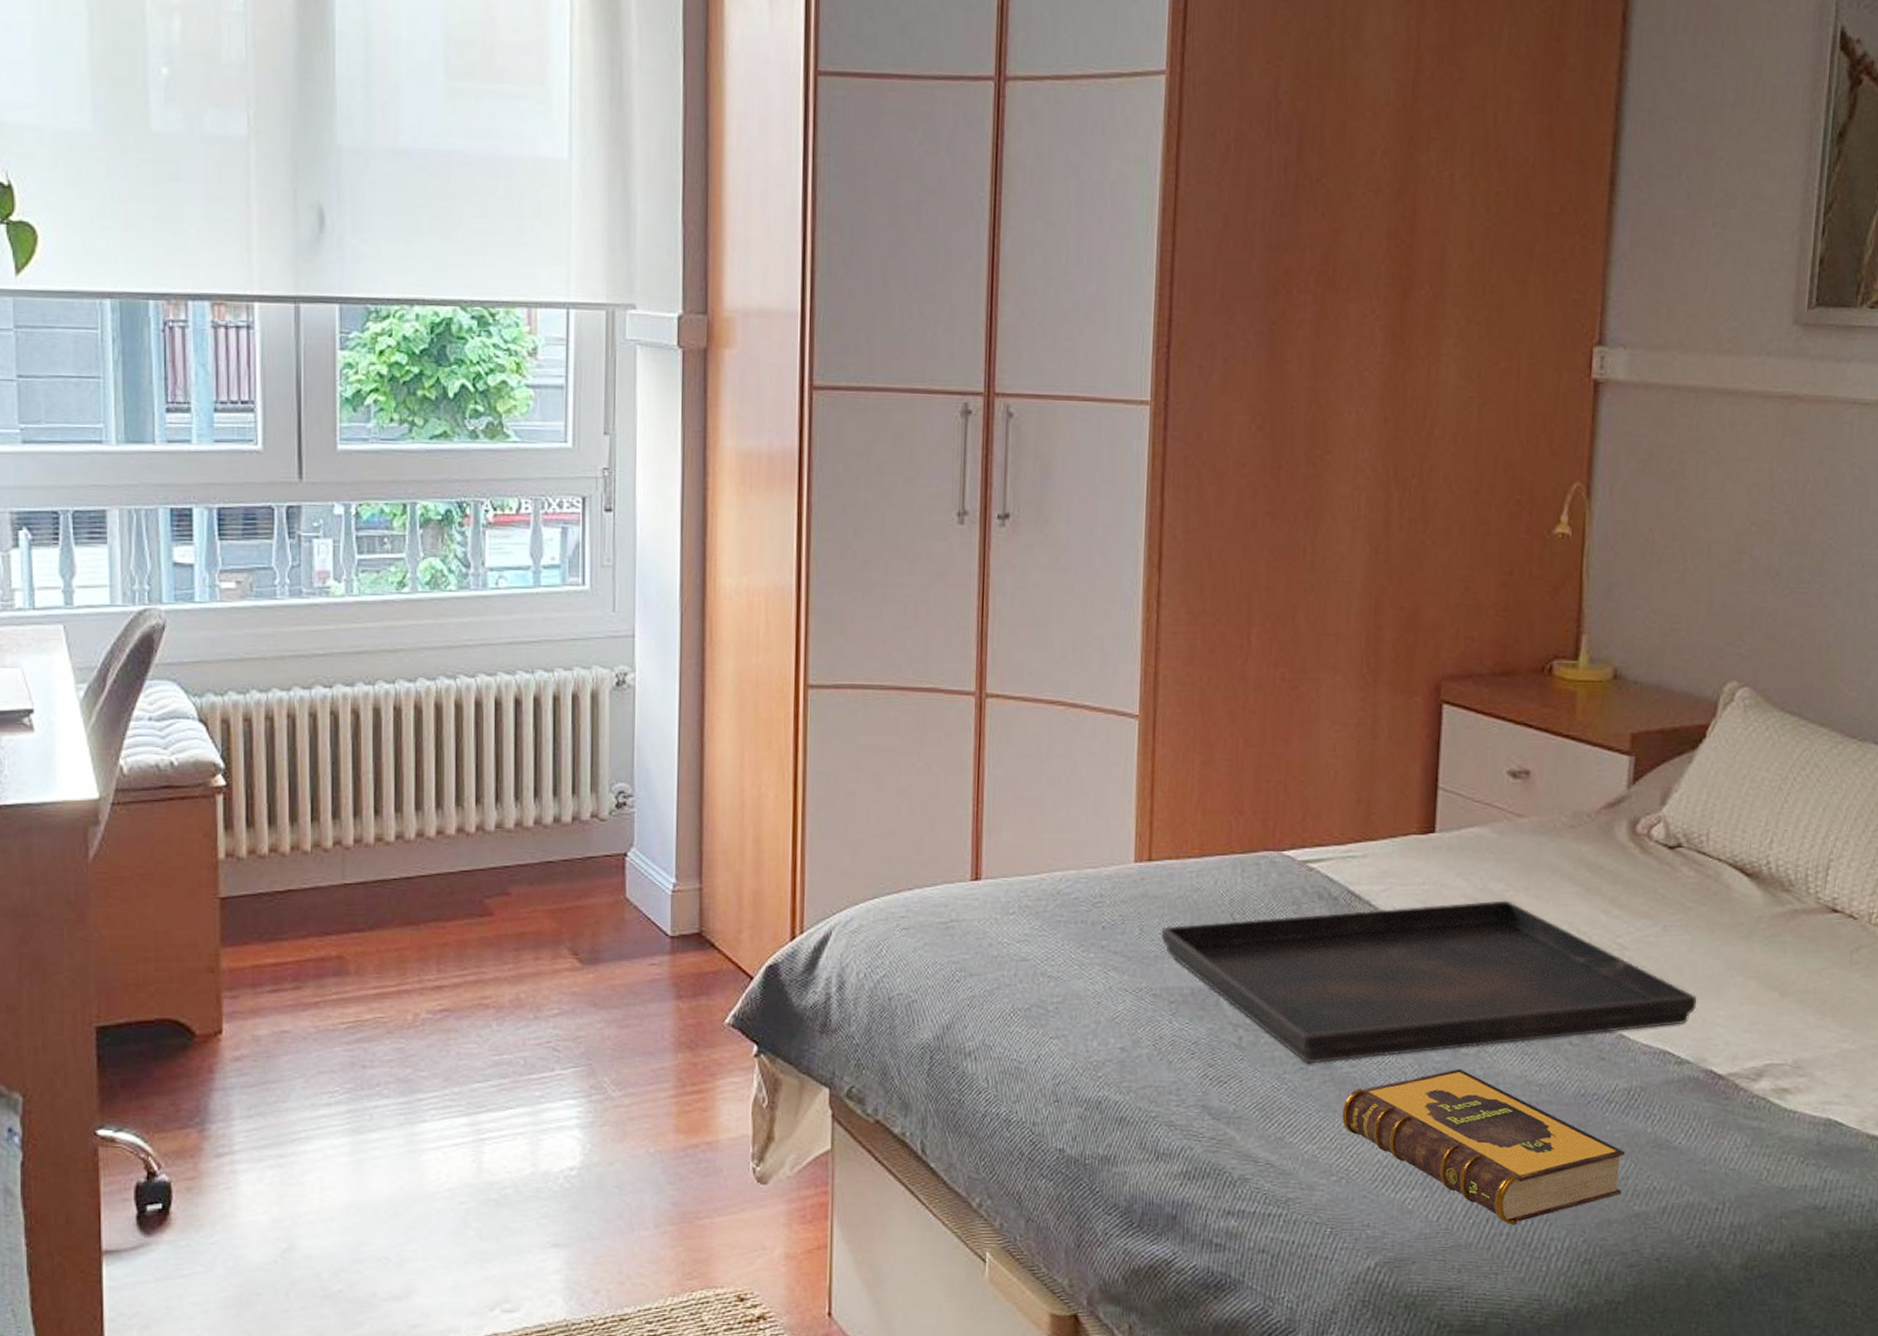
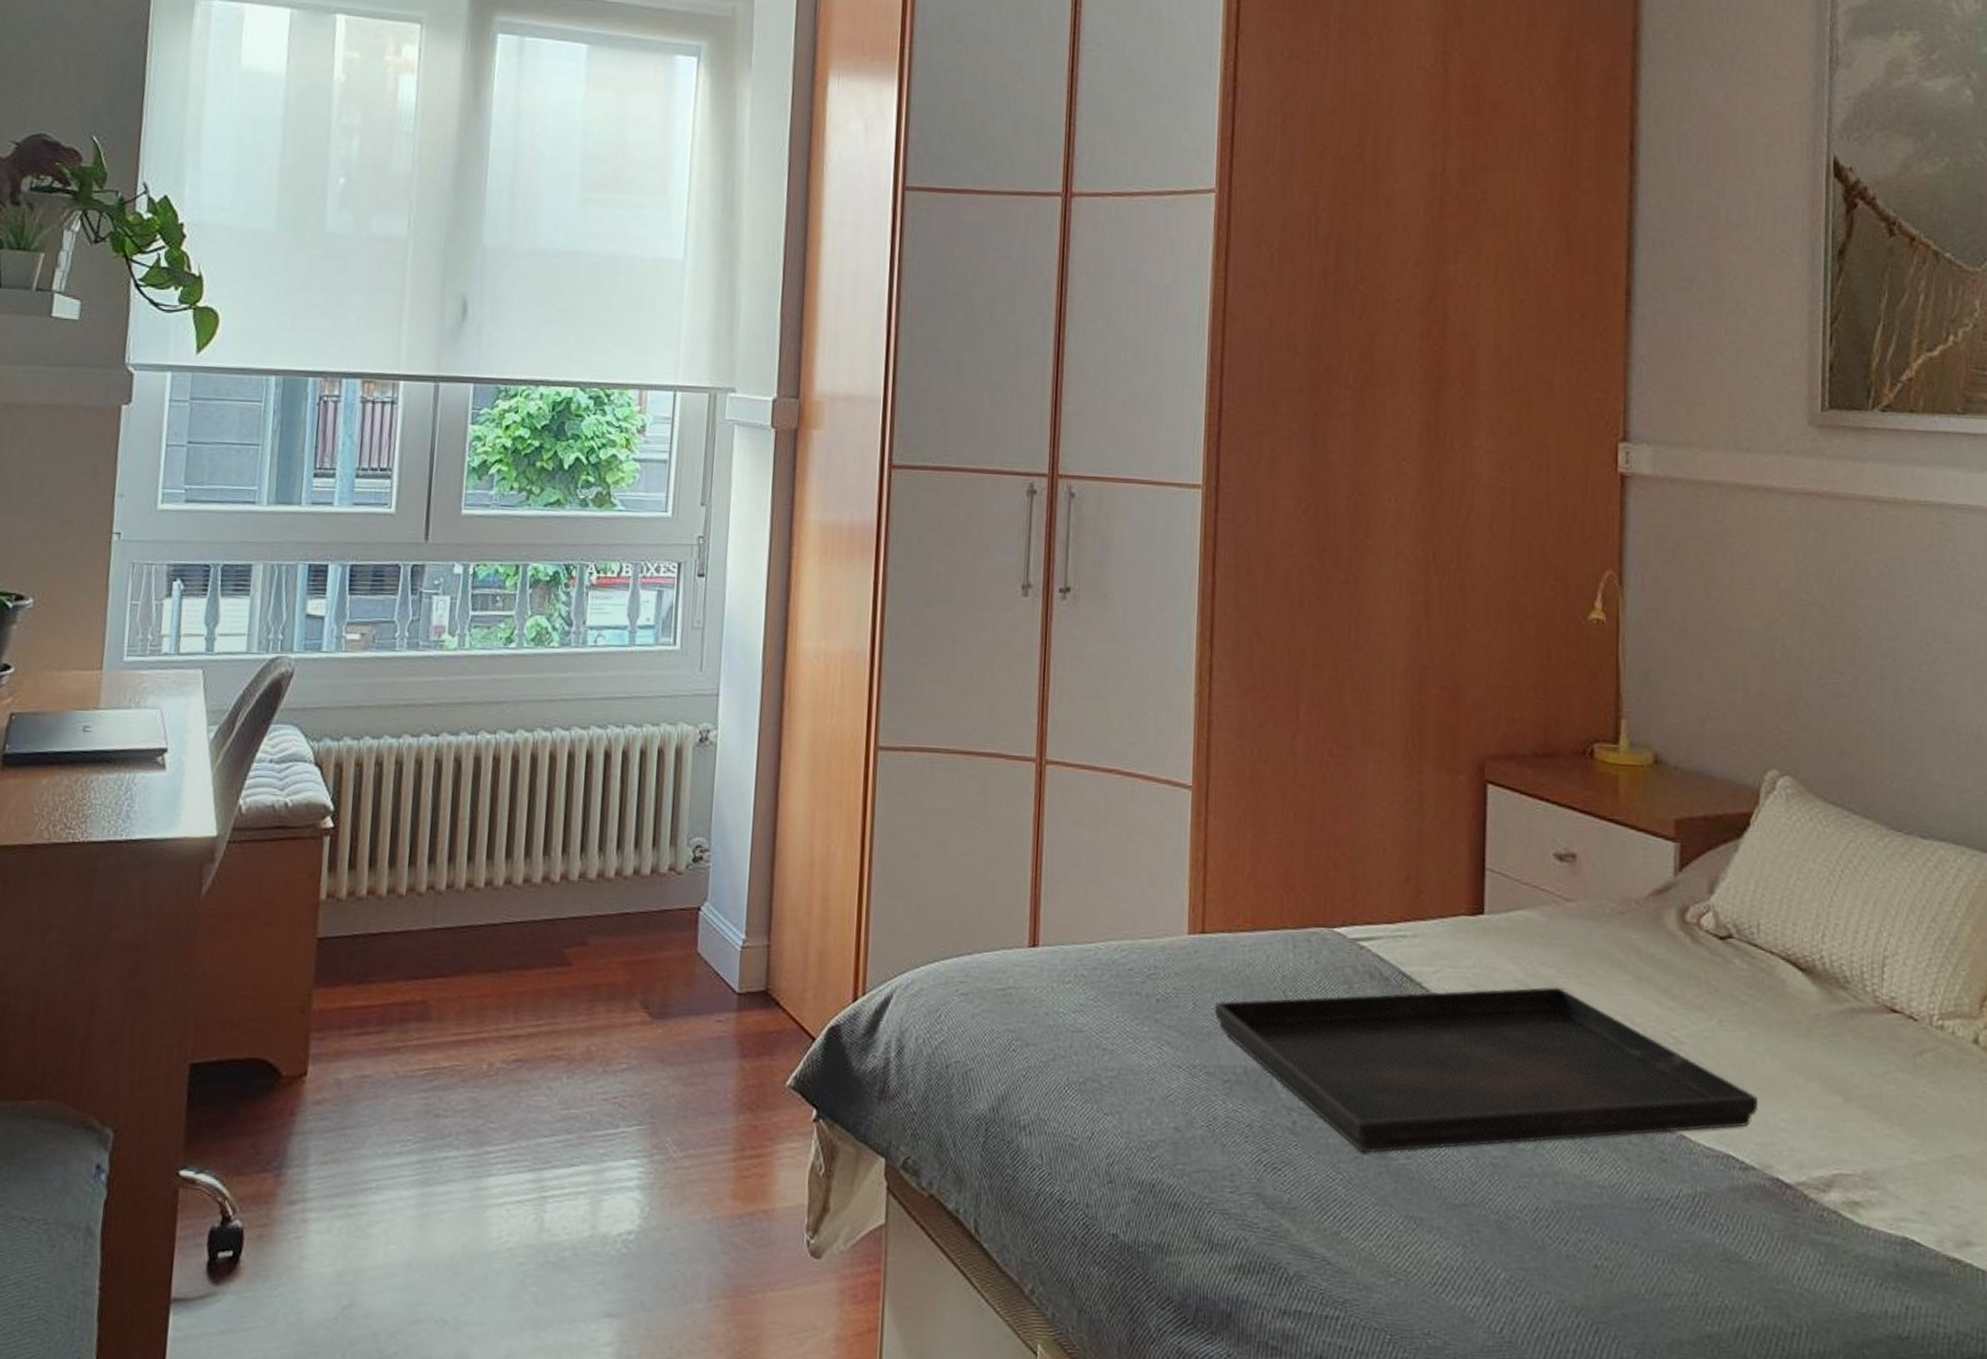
hardback book: present [1341,1068,1625,1224] -> none [1398,1165,1693,1341]

